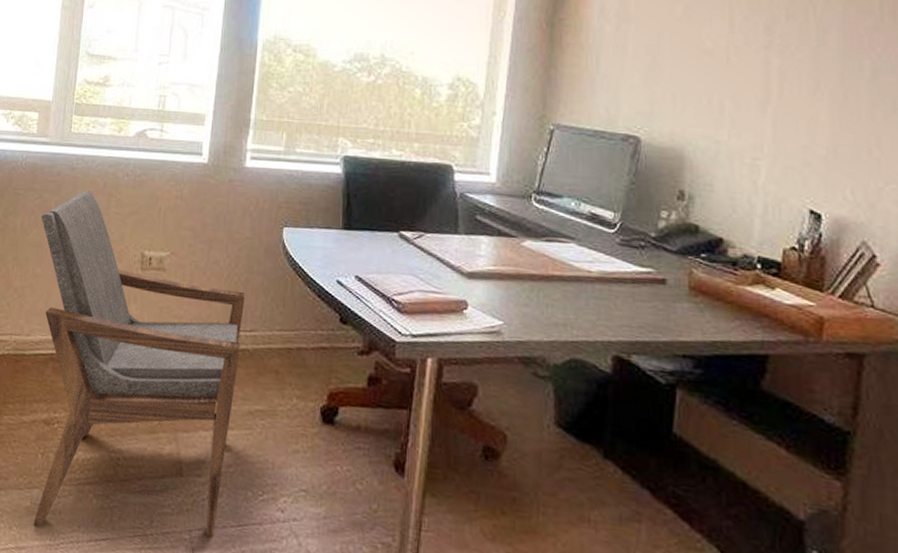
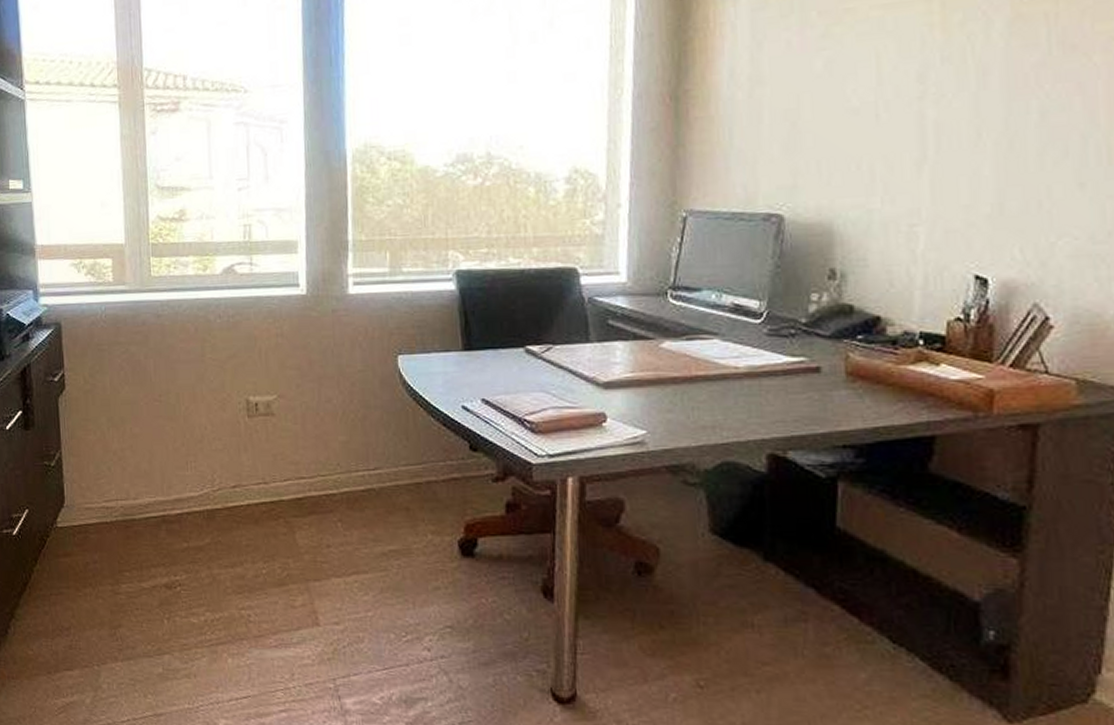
armchair: present [33,190,245,537] -> none [131,338,366,693]

